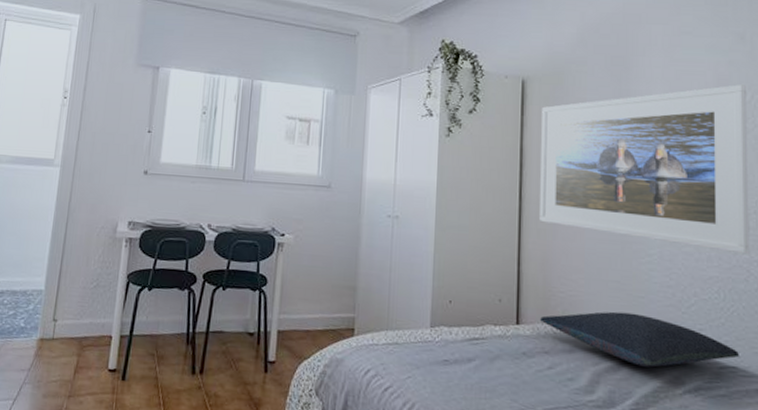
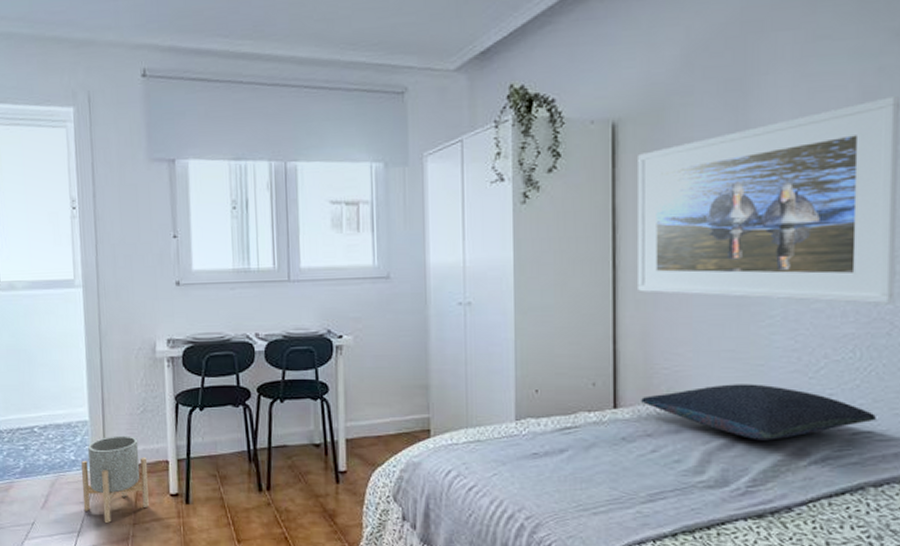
planter: none [23,307,93,393] -> present [81,435,149,523]

